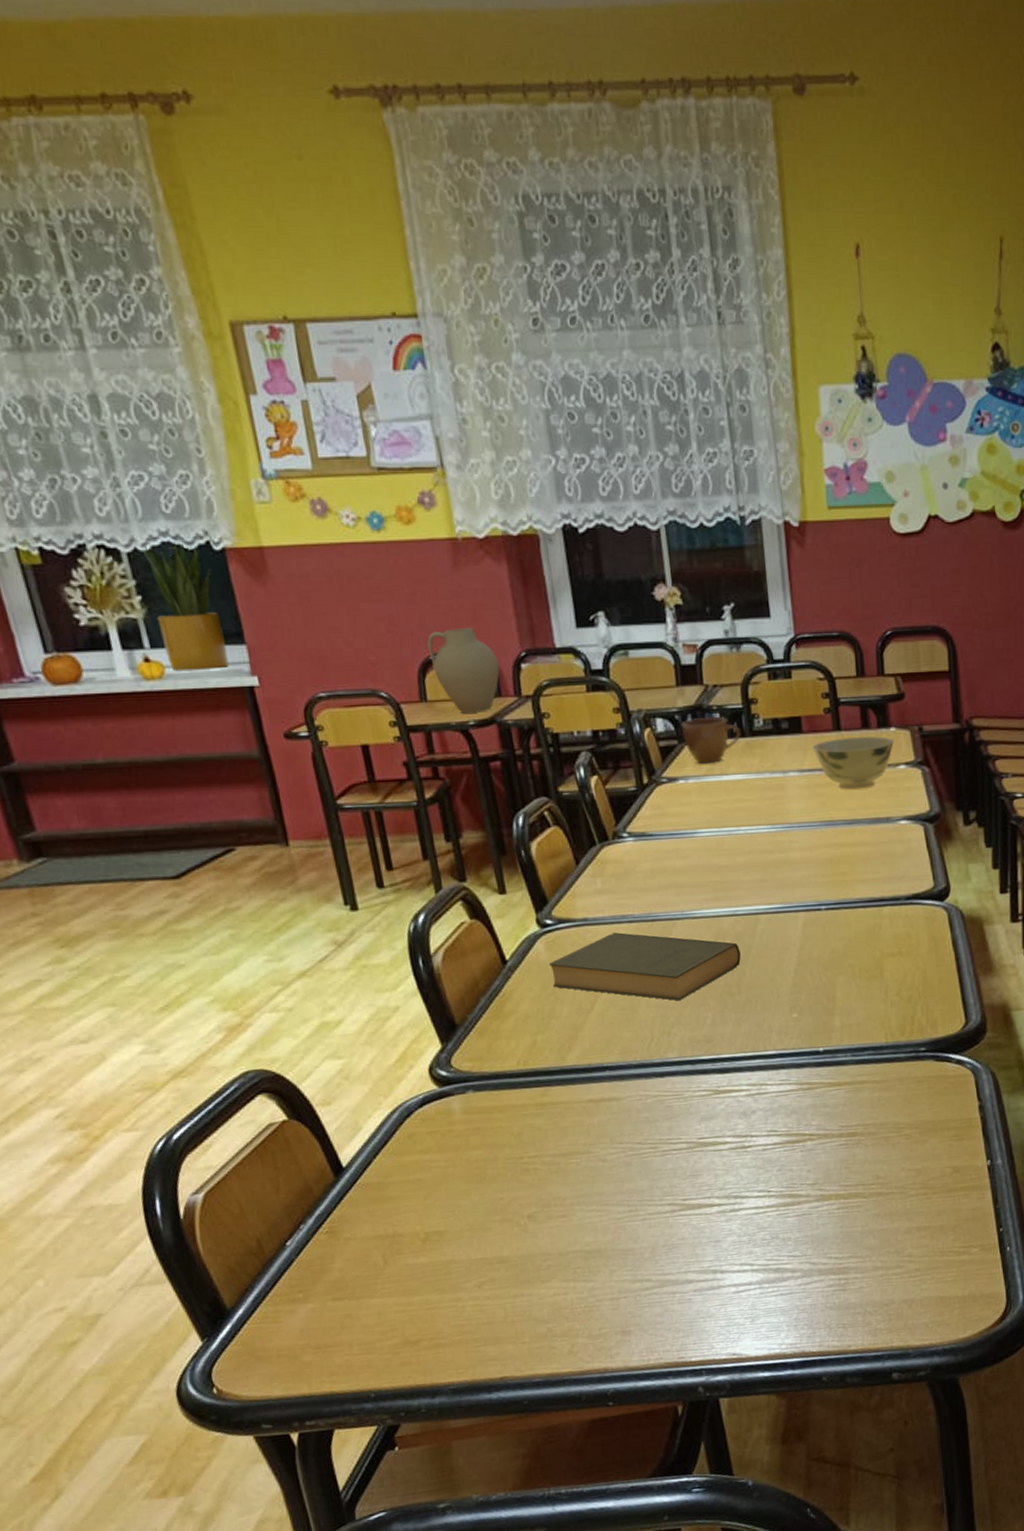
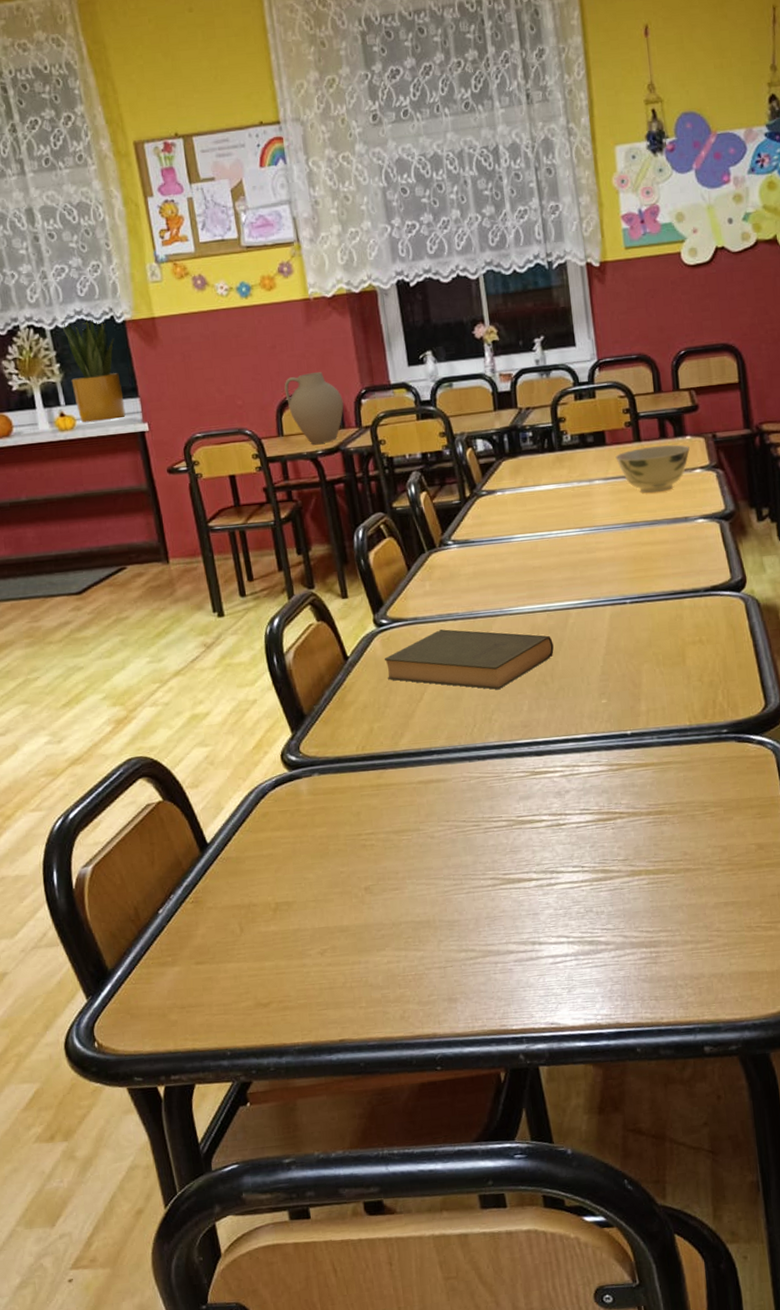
cup: present [680,716,741,763] -> none [498,434,551,477]

